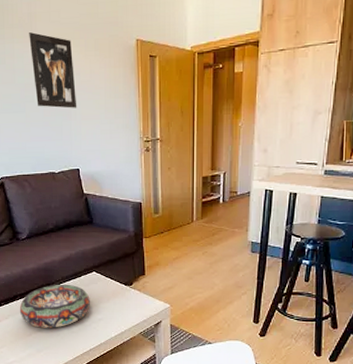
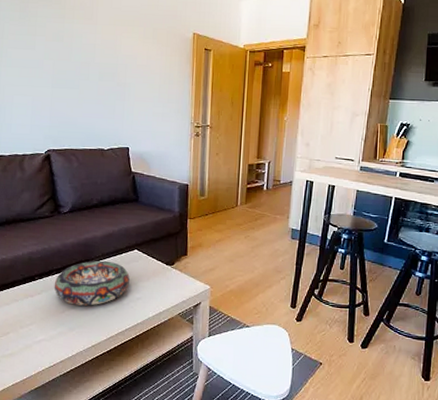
wall art: present [29,32,77,108] -> none [89,16,132,90]

